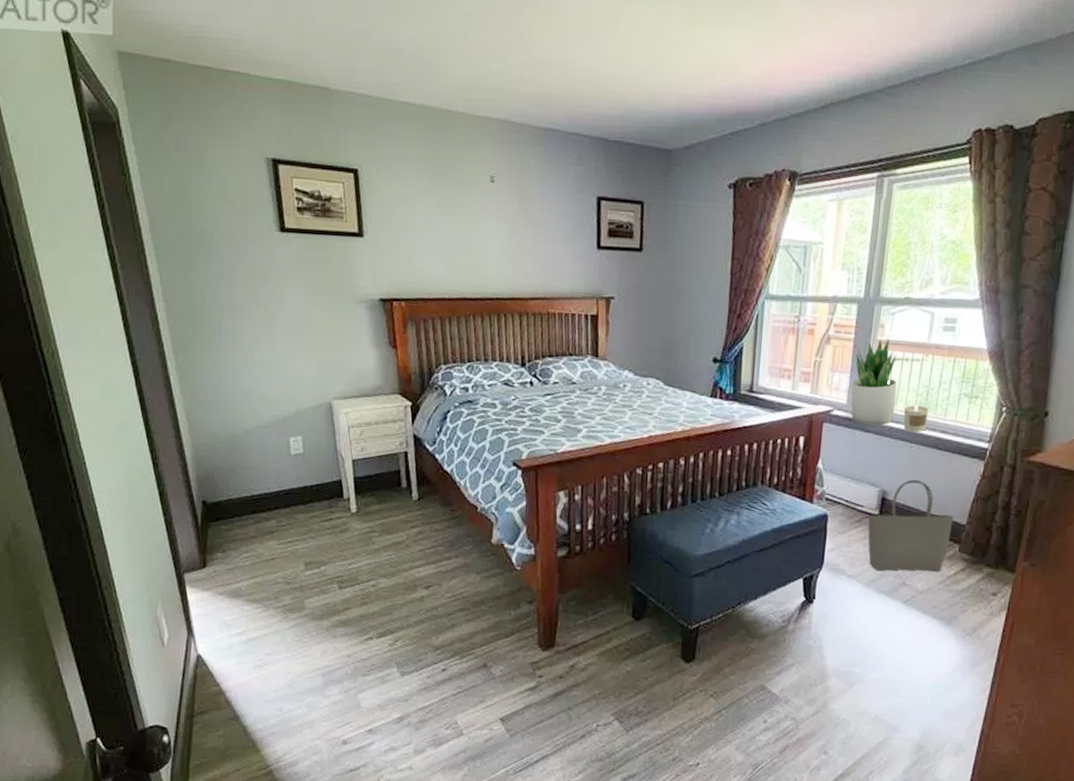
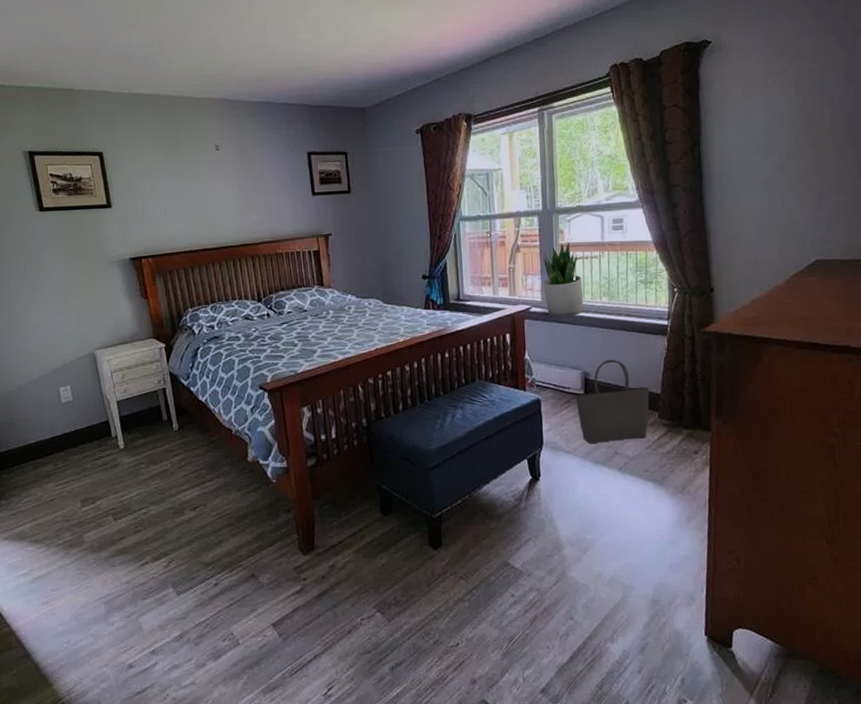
candle: present [903,404,929,433] -> none [591,294,613,319]

